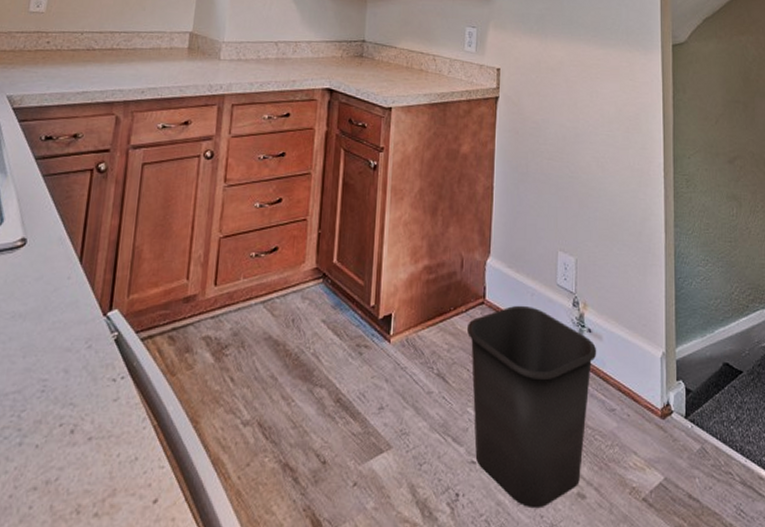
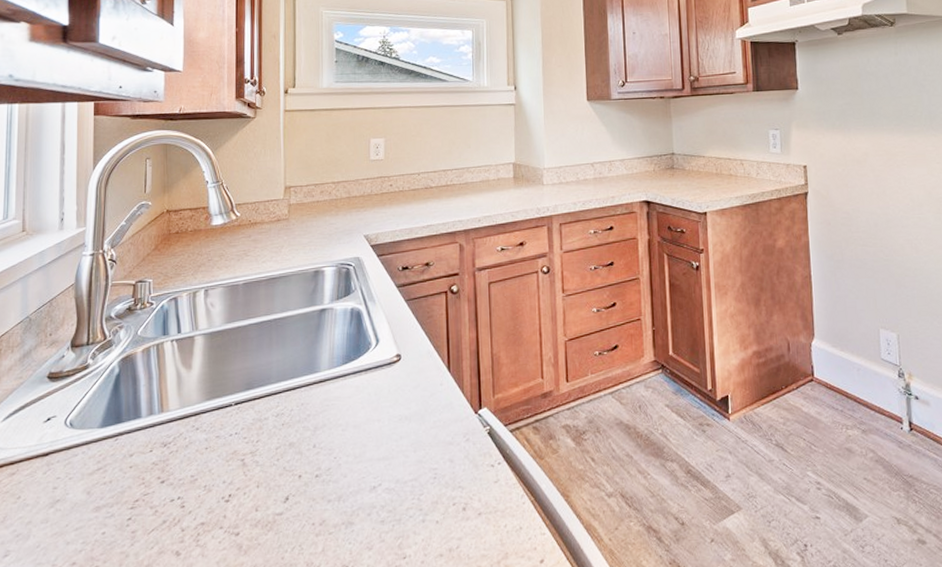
waste bin: present [467,305,597,509] -> none [800,379,926,554]

